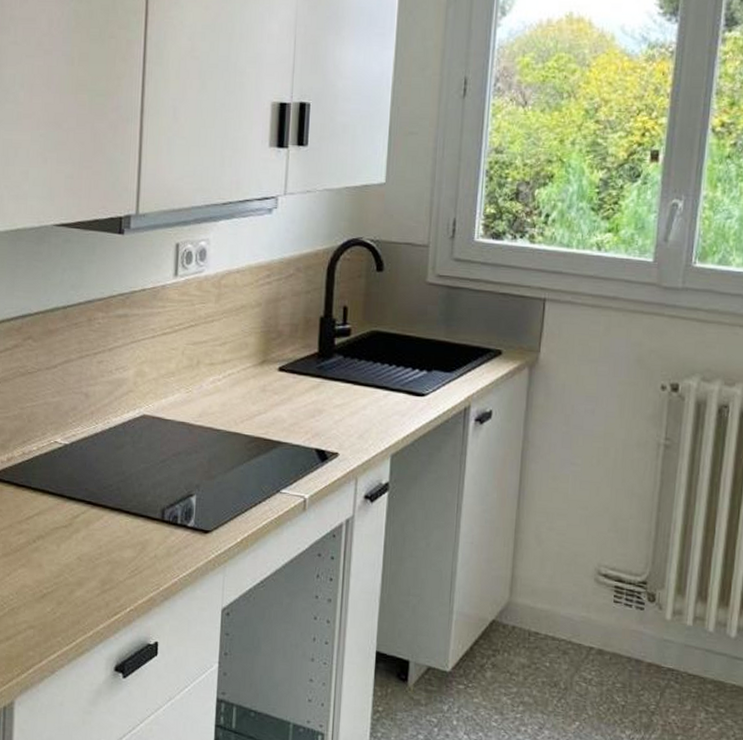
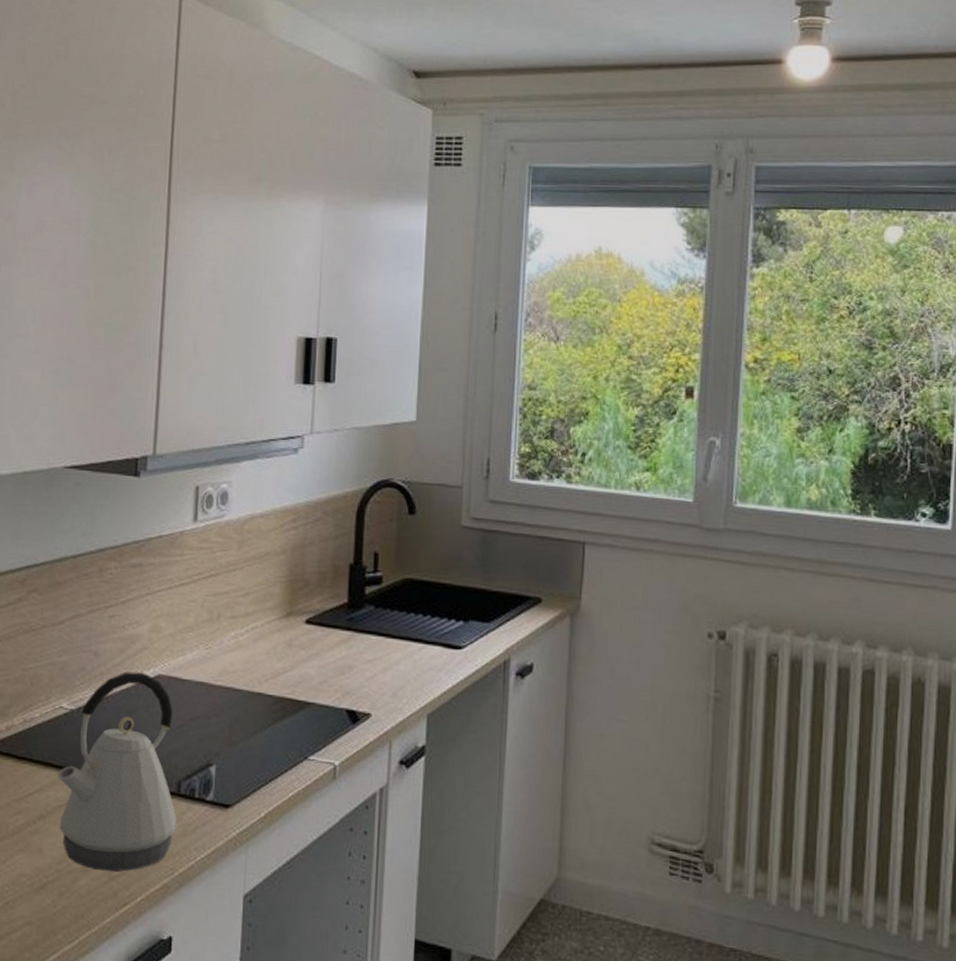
kettle: none [54,411,161,586] -> present [57,671,177,873]

